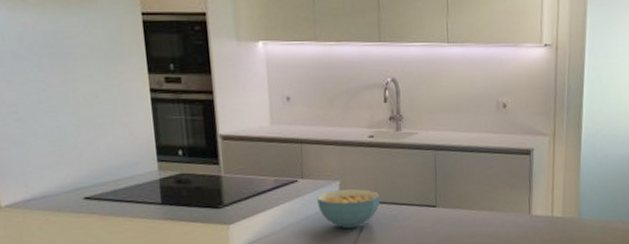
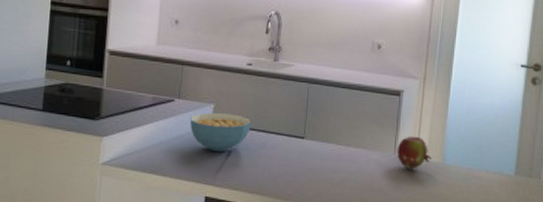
fruit: none [531,194,567,228] -> present [397,136,432,170]

